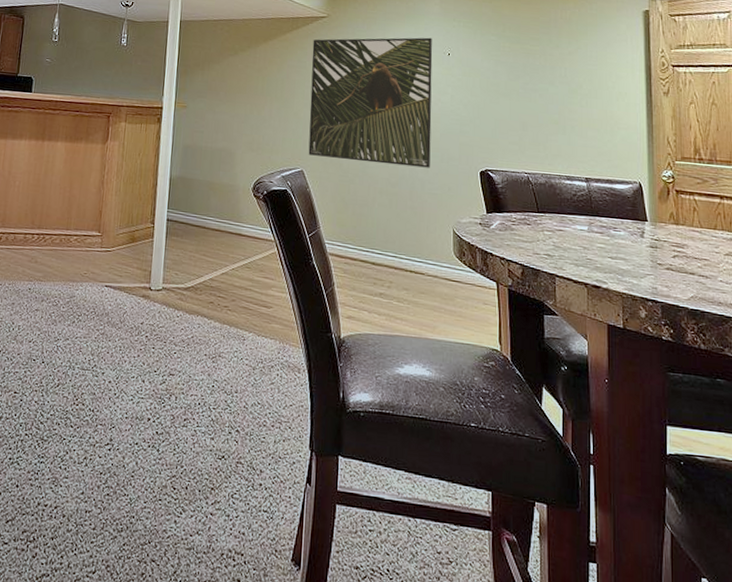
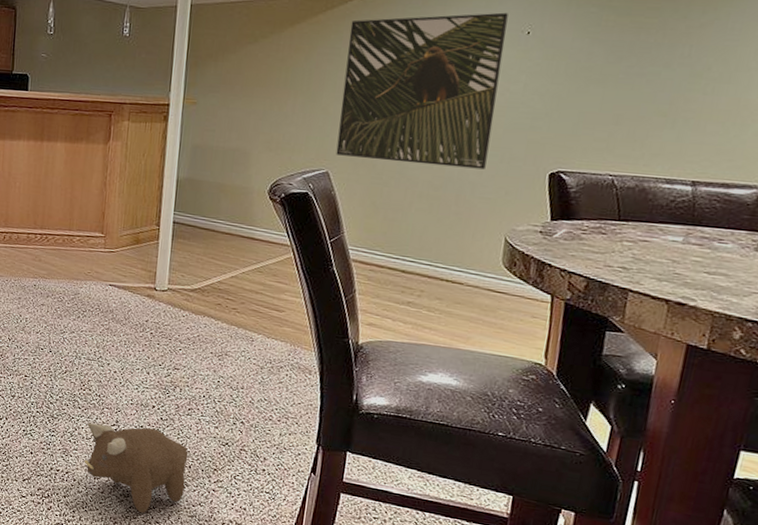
plush toy: none [74,443,185,551] -> present [84,423,189,514]

